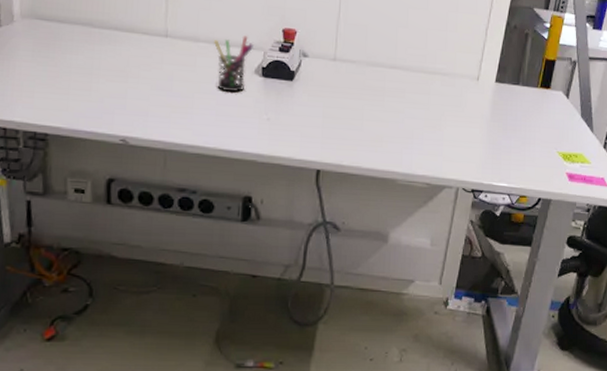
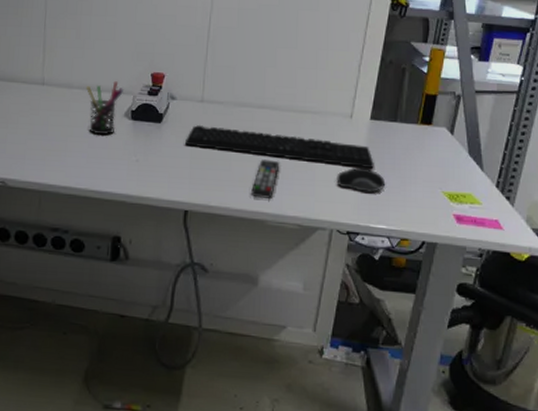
keyboard: none [316,83,498,130] -> present [184,124,374,169]
remote control: none [382,119,410,159] -> present [251,159,280,199]
computer mouse: none [463,128,508,154] -> present [336,167,386,194]

